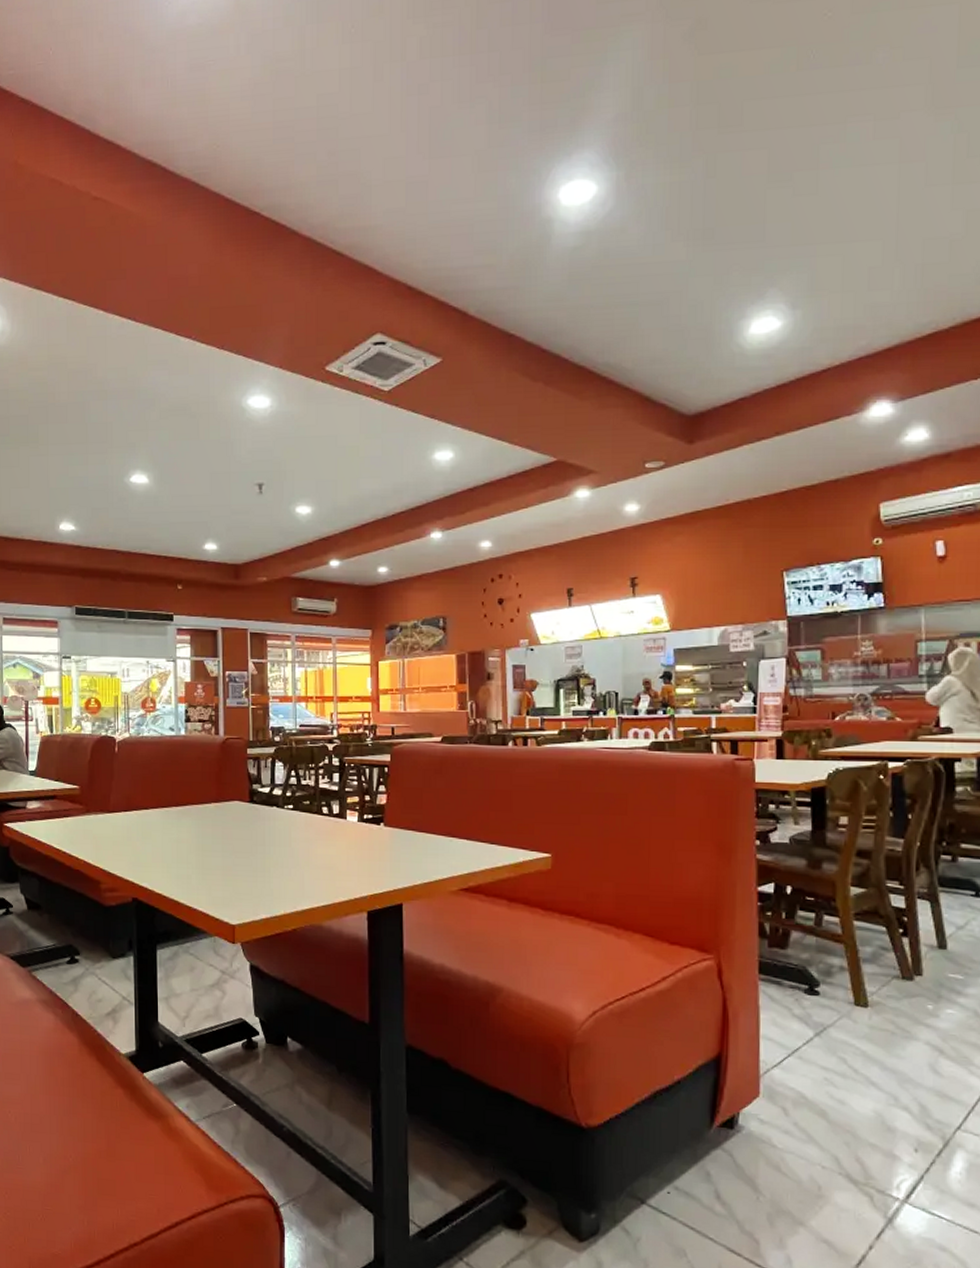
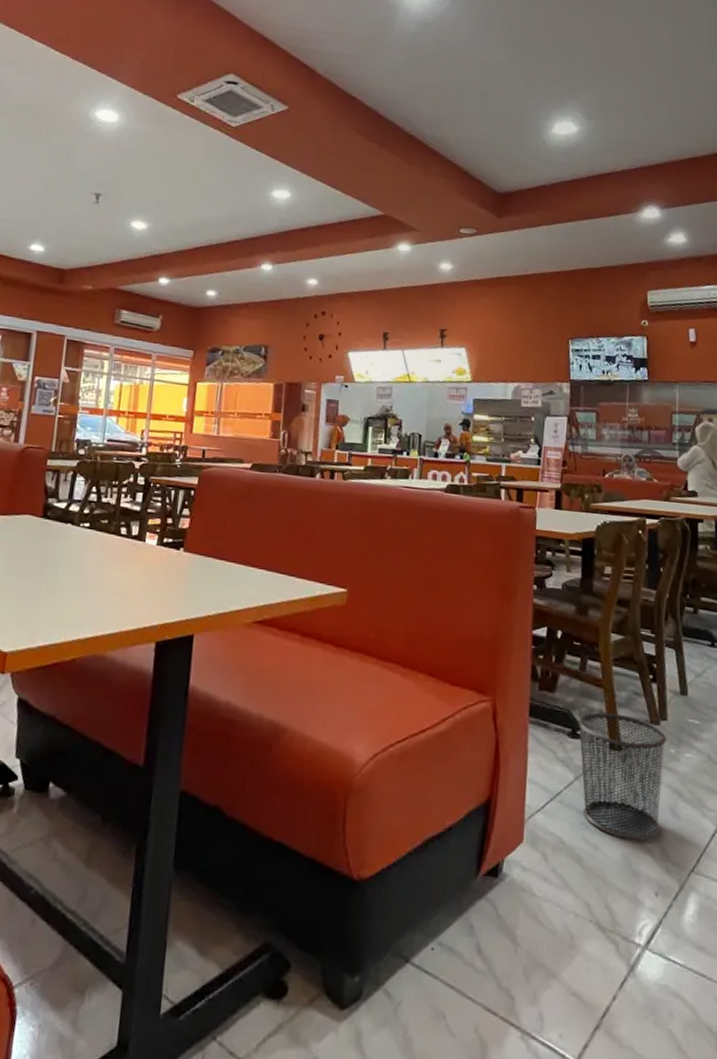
waste bin: none [816,968,923,1097] -> present [578,712,667,840]

